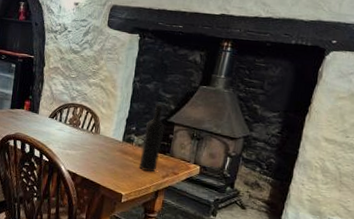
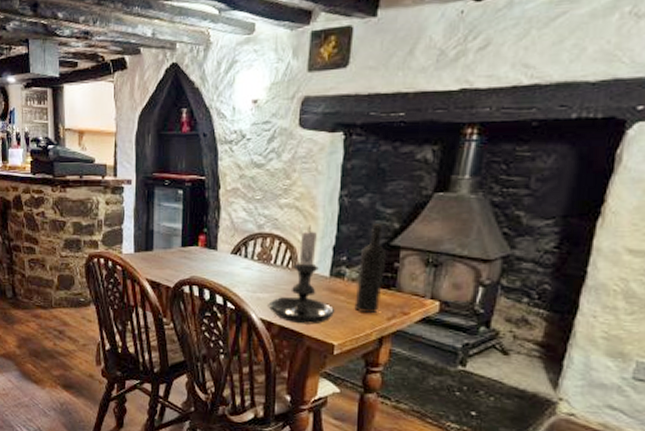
candle holder: none [73,101,125,178] -> present [266,225,336,325]

